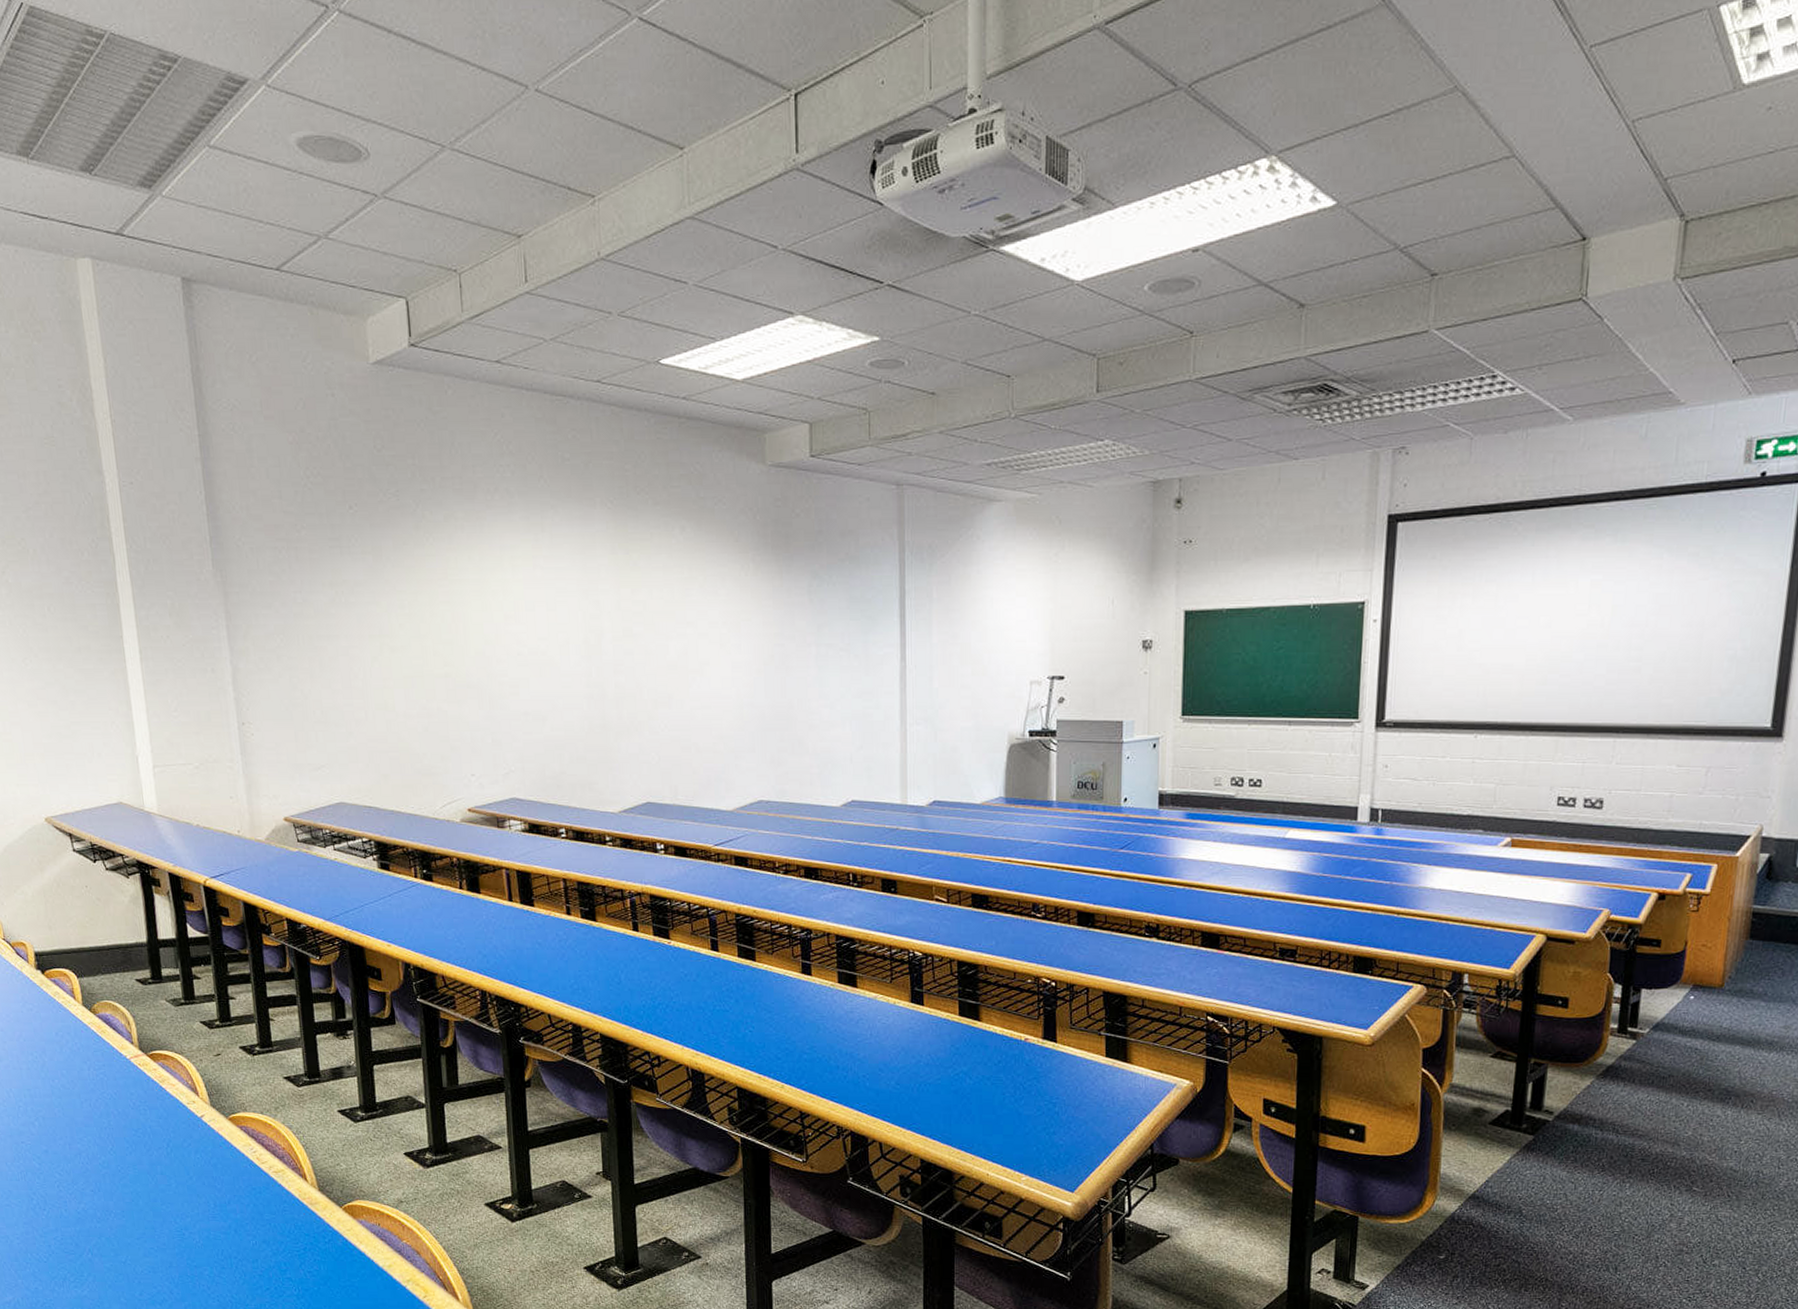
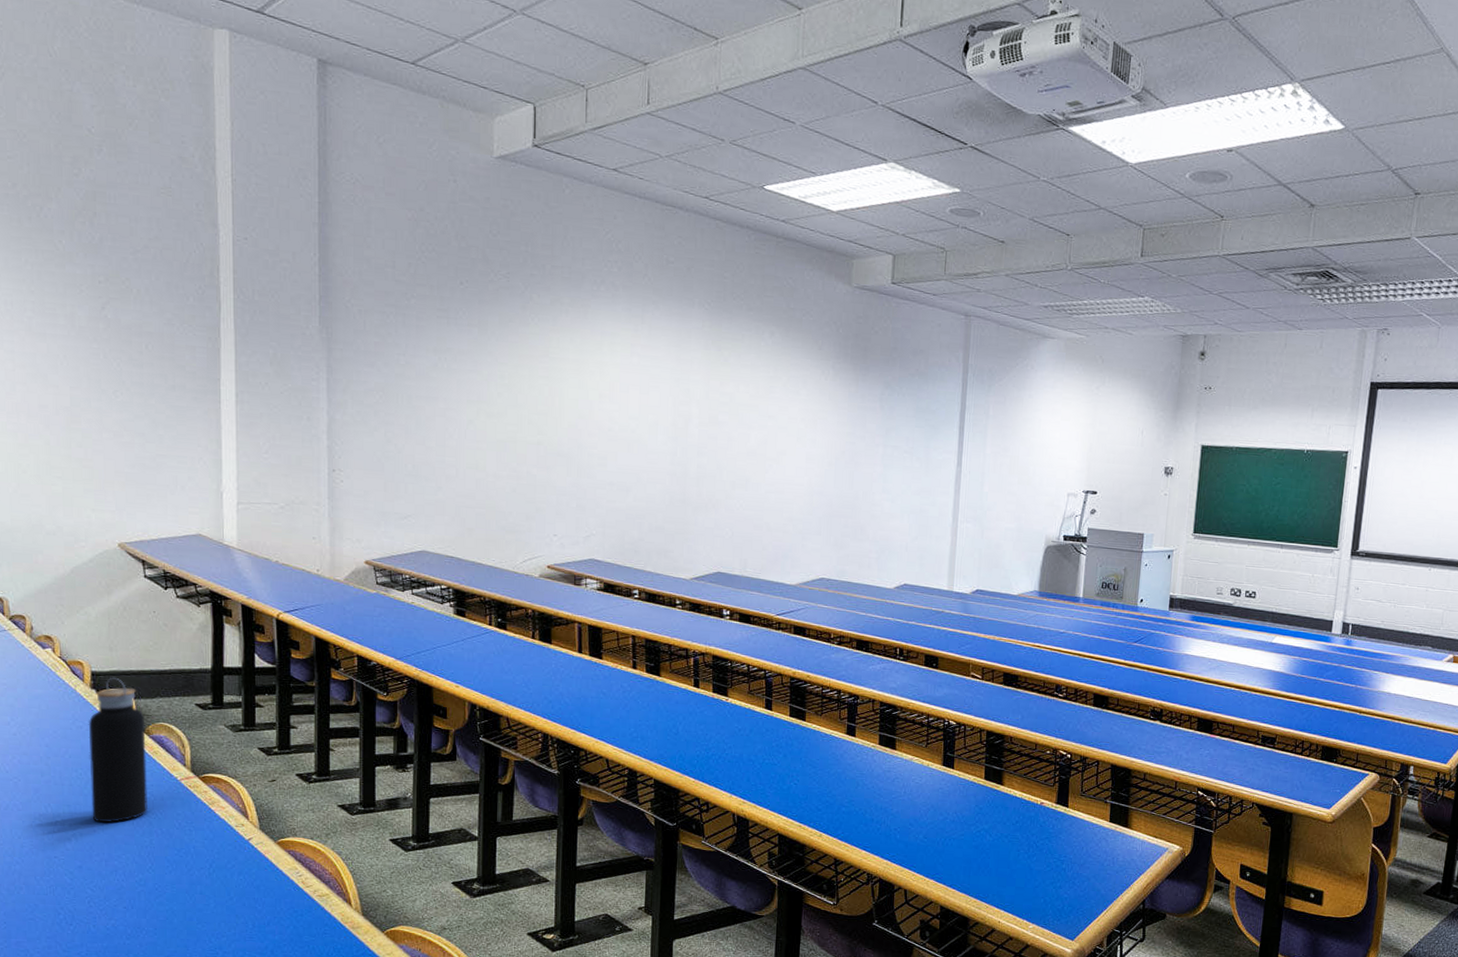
water bottle: none [37,956,103,1106] -> present [88,677,148,823]

